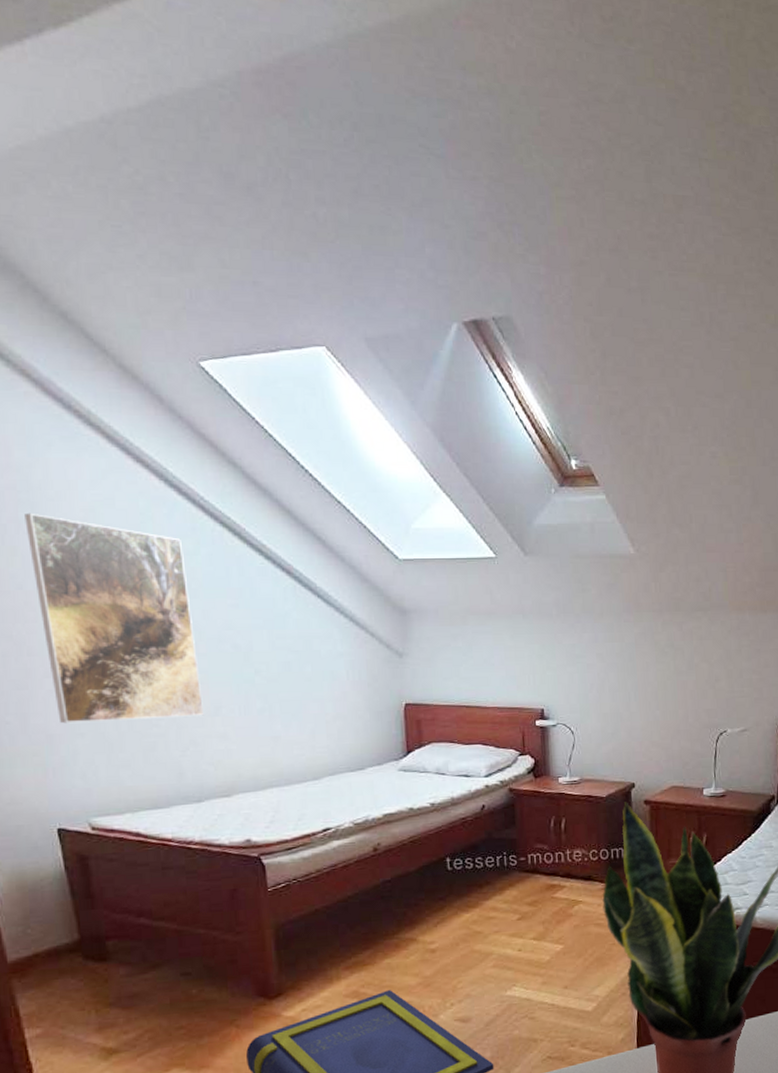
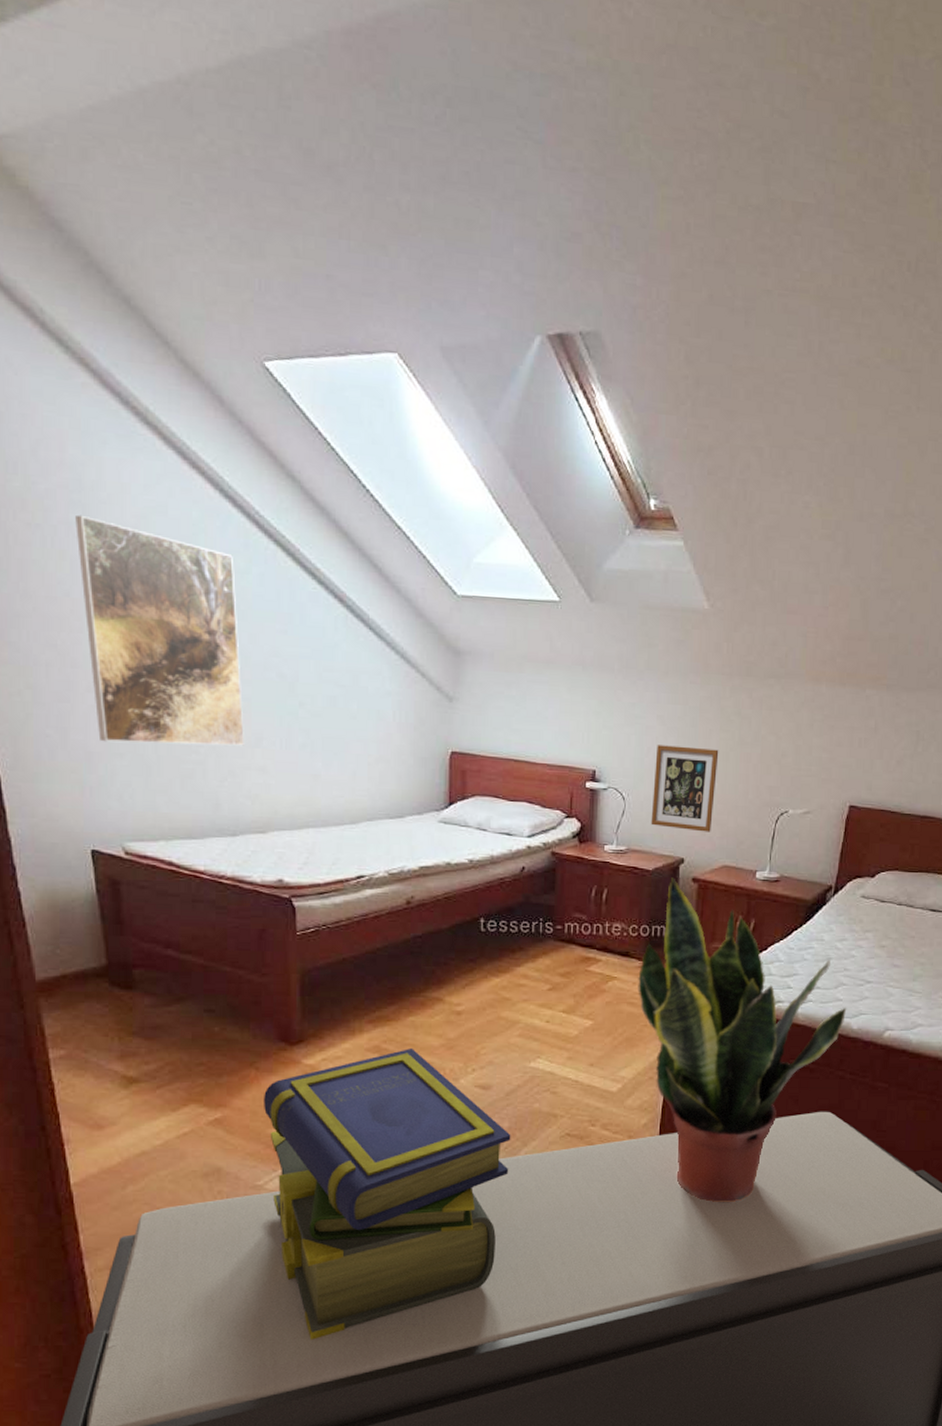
picture frame: none [599,679,658,757] -> present [651,745,719,832]

